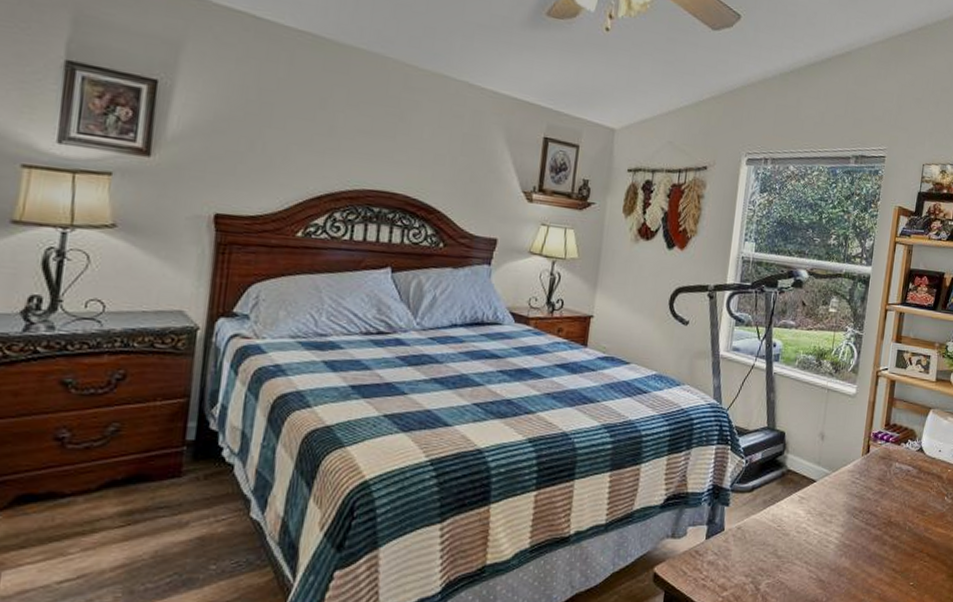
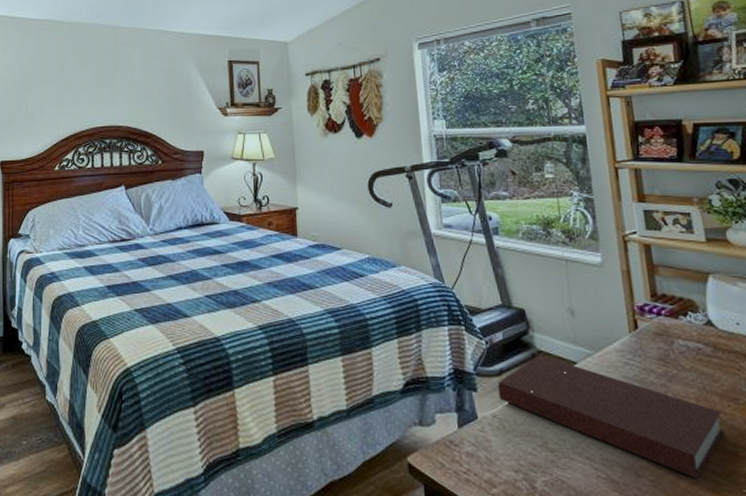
notebook: none [746,473,912,575] -> present [497,355,725,478]

